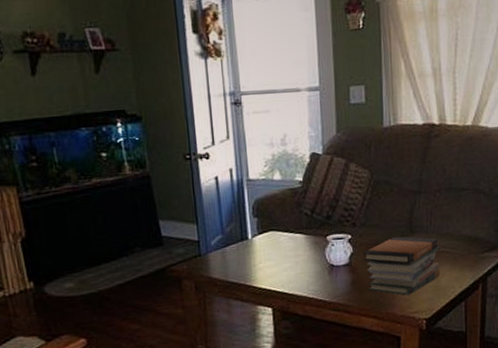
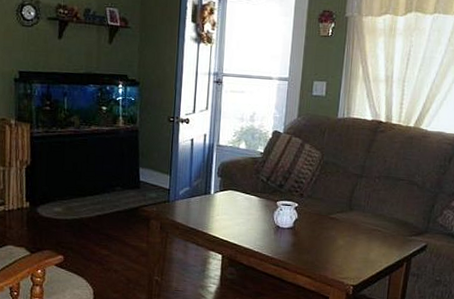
book stack: present [363,236,440,296] -> none [305,210,373,263]

